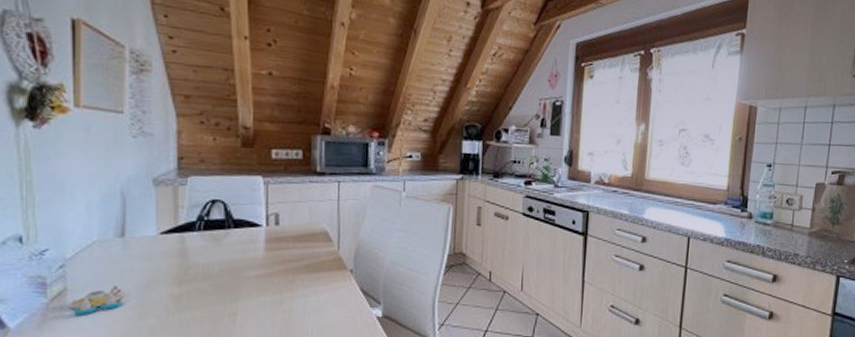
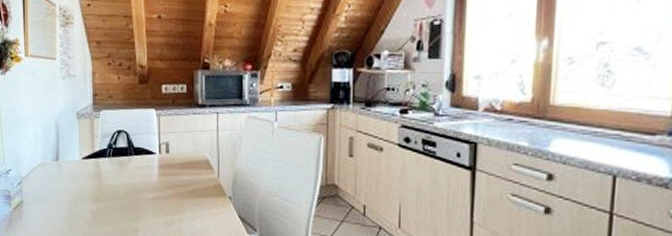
salt and pepper shaker set: present [69,286,122,316] -> none [25,201,58,224]

